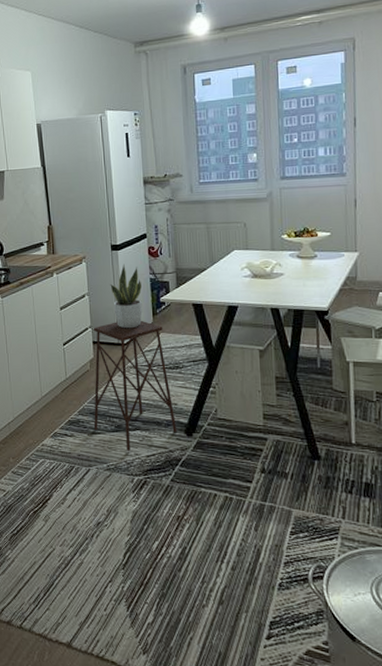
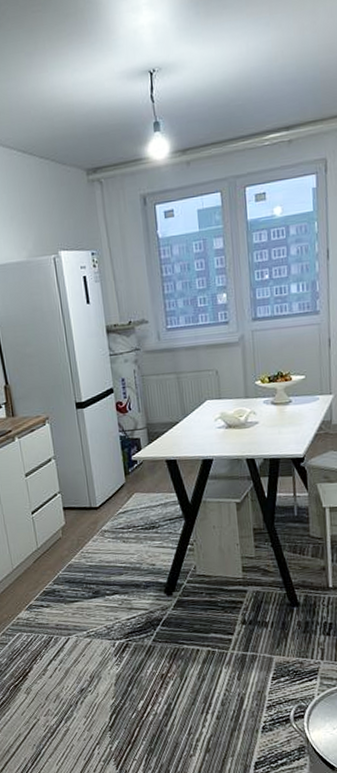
side table: present [93,320,177,451] -> none [62,481,157,616]
potted plant: present [110,263,143,329] -> none [77,422,114,492]

